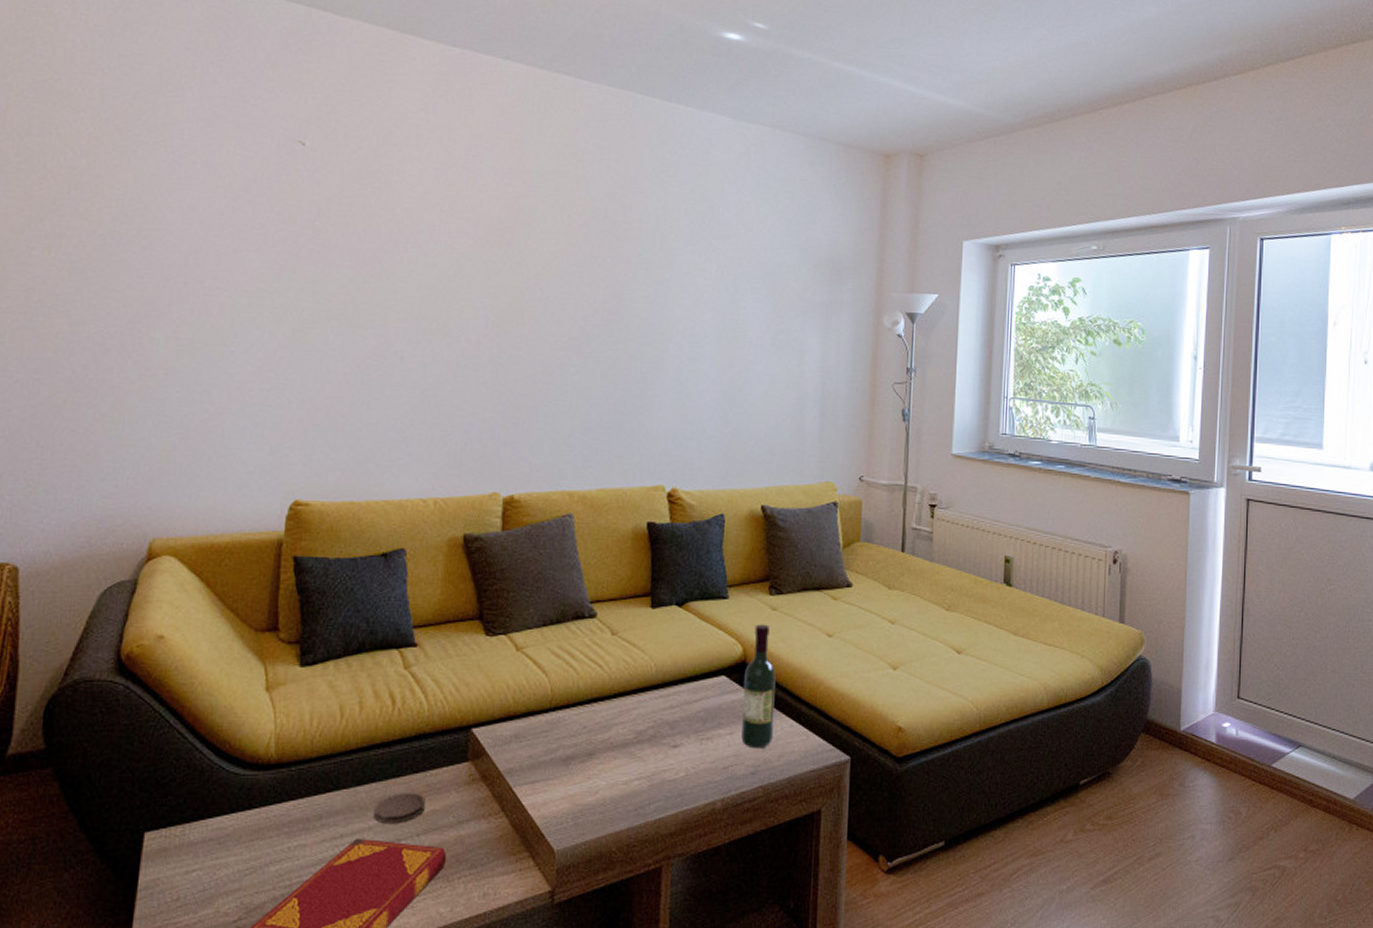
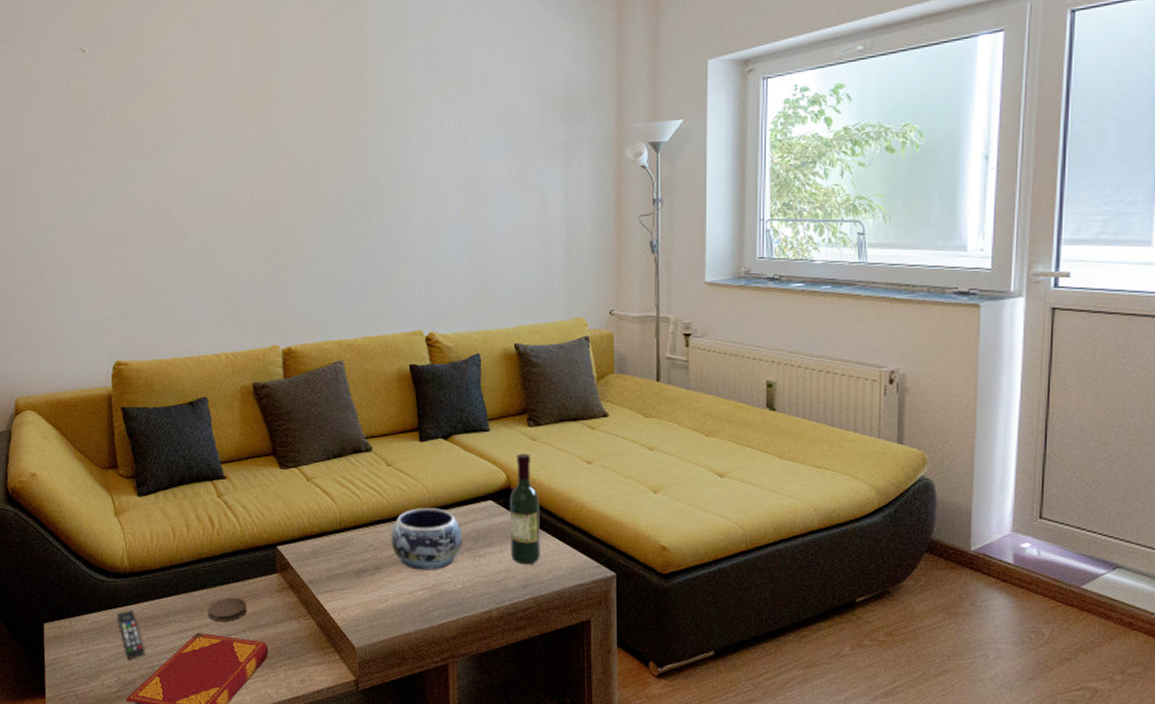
remote control: none [250,812,282,877] -> present [117,610,144,660]
decorative bowl: none [609,684,690,756] -> present [391,508,463,570]

